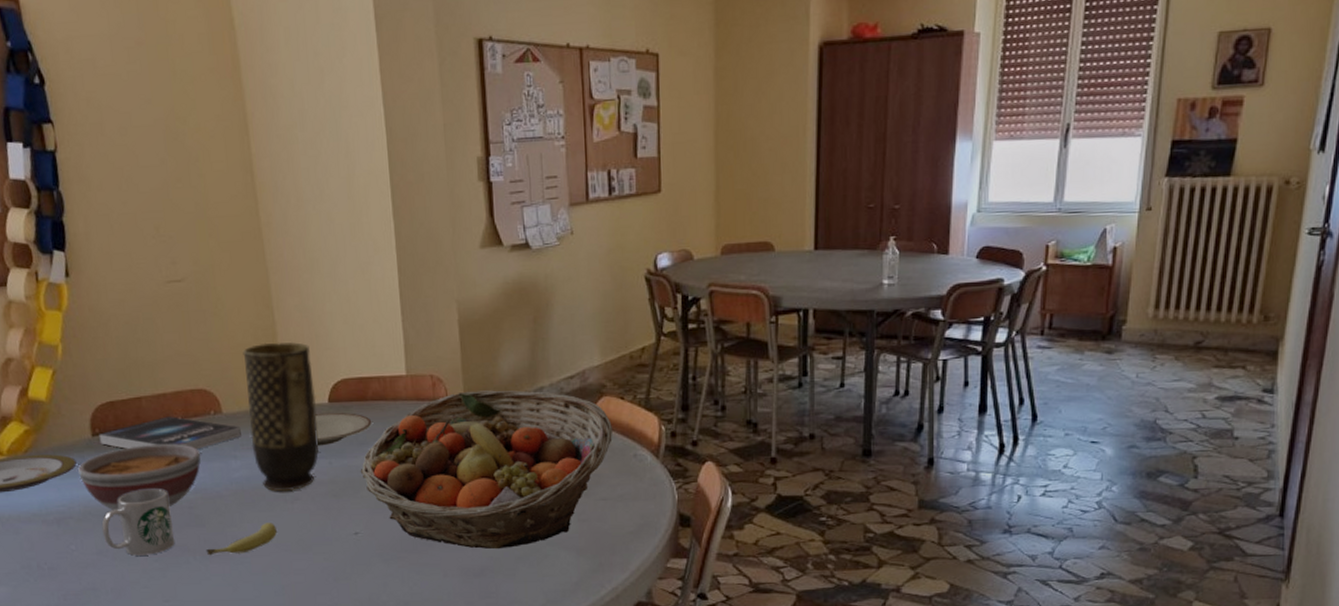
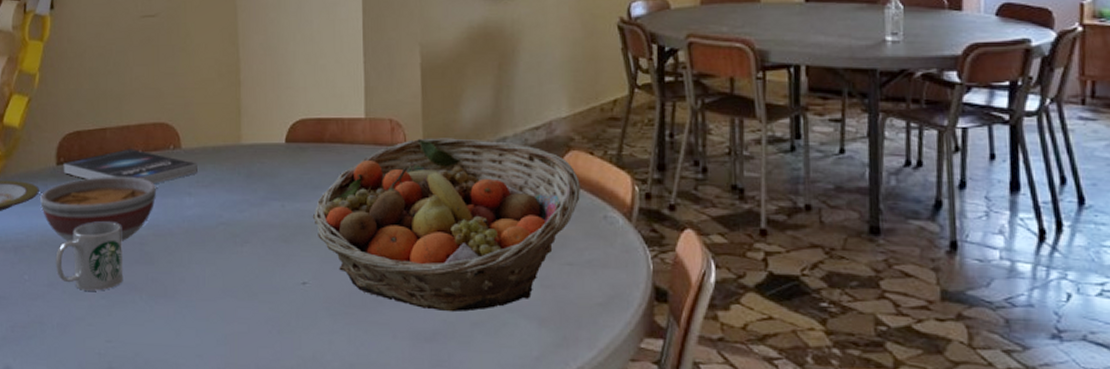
fruit: present [206,523,277,556] -> none [152,265,224,297]
vase: present [243,342,320,492] -> none [206,79,274,234]
plate: present [315,412,372,446] -> none [271,153,328,188]

